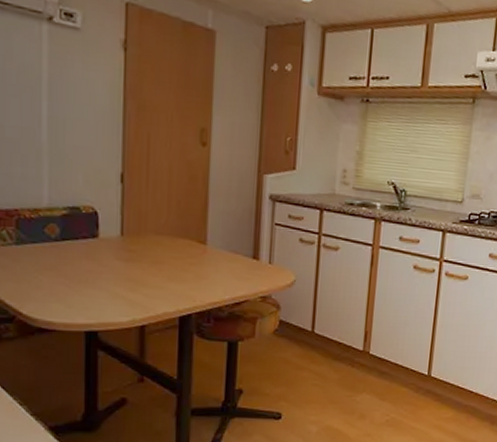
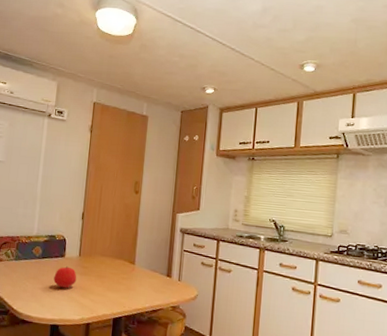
apple: none [83,251,120,281] -> present [53,266,77,288]

